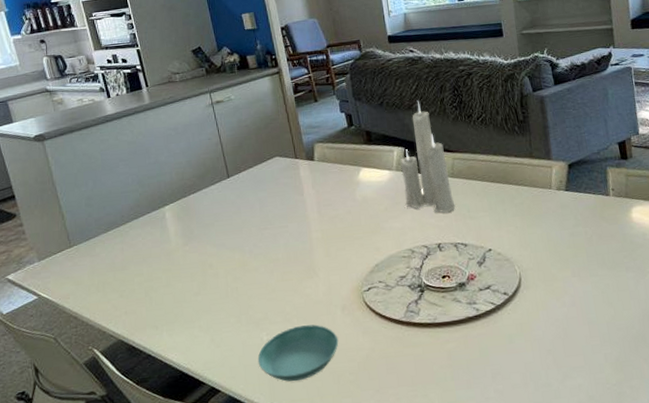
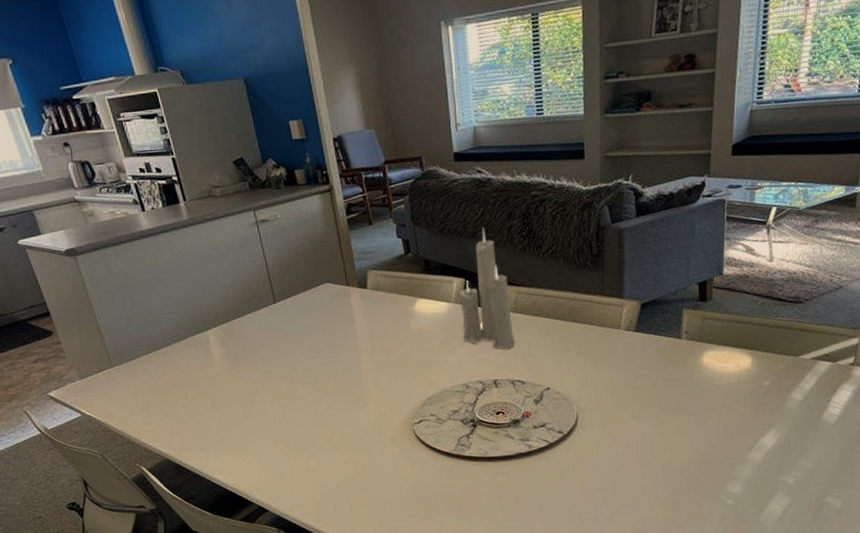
saucer: present [257,324,339,382] -> none [305,453,387,505]

